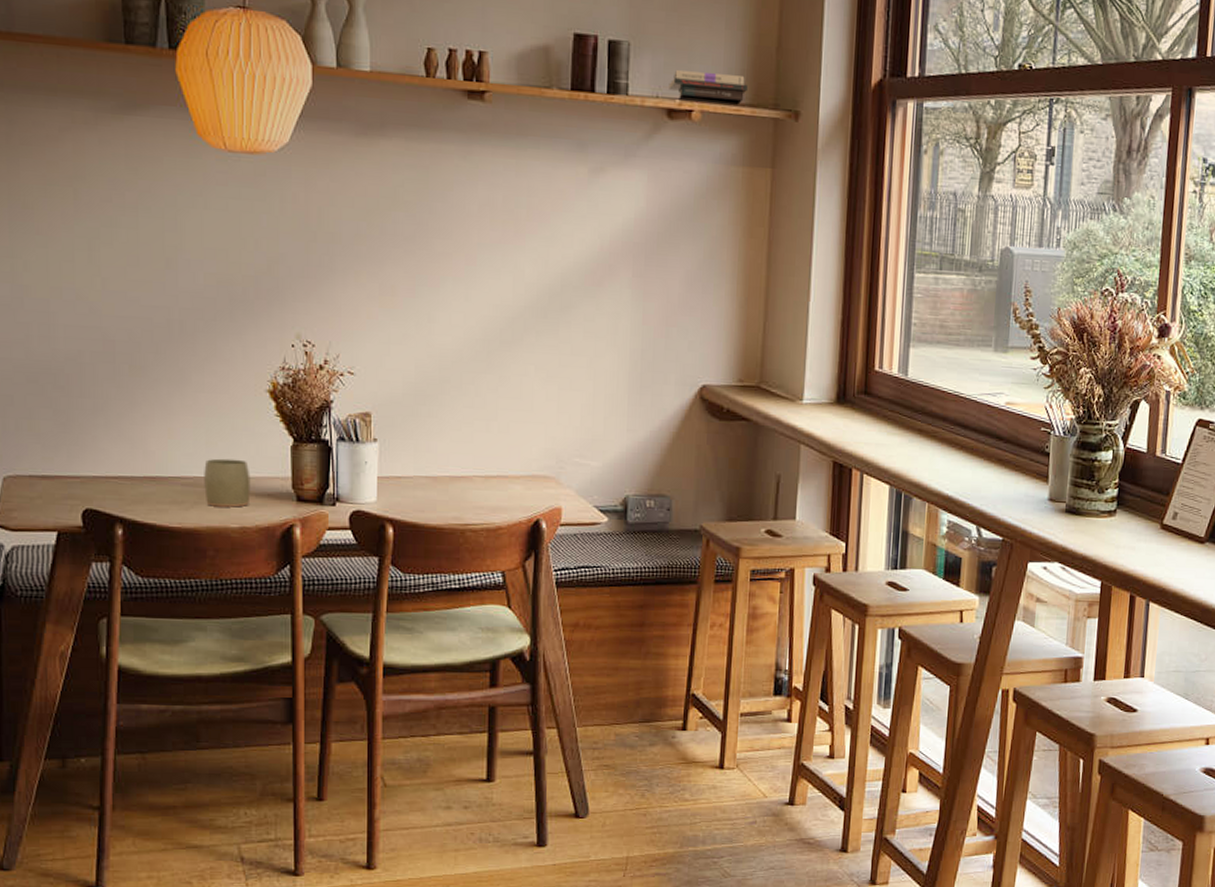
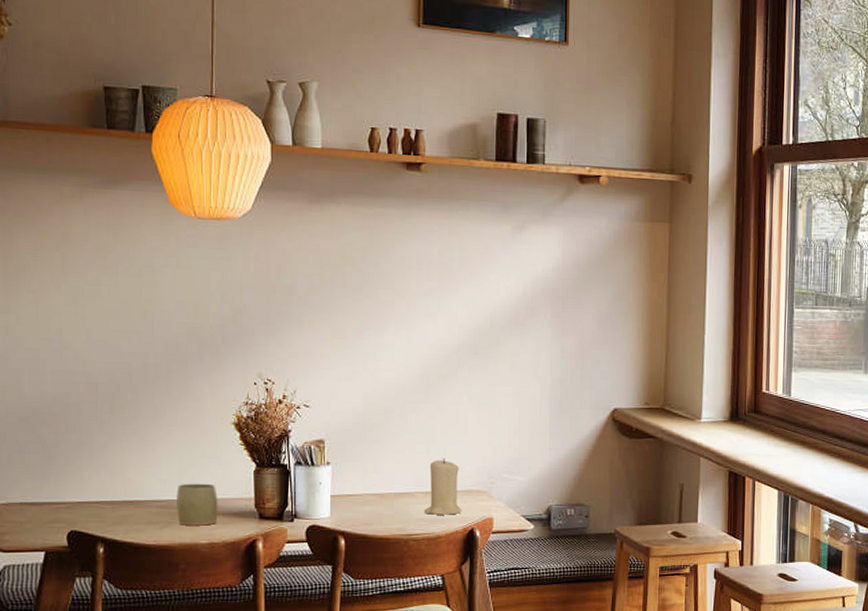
candle: none [483,437,527,504] -> present [424,458,462,515]
books: present [669,70,747,106] -> none [579,142,647,172]

